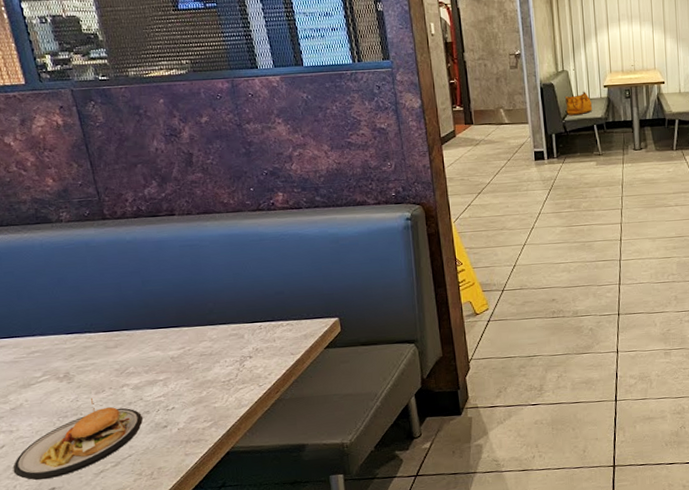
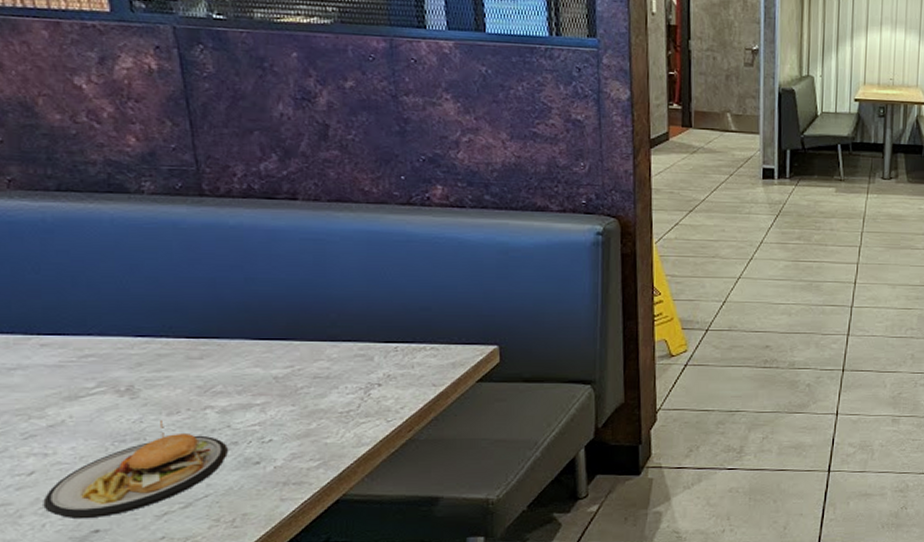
handbag: present [564,91,593,116] -> none [806,103,839,131]

